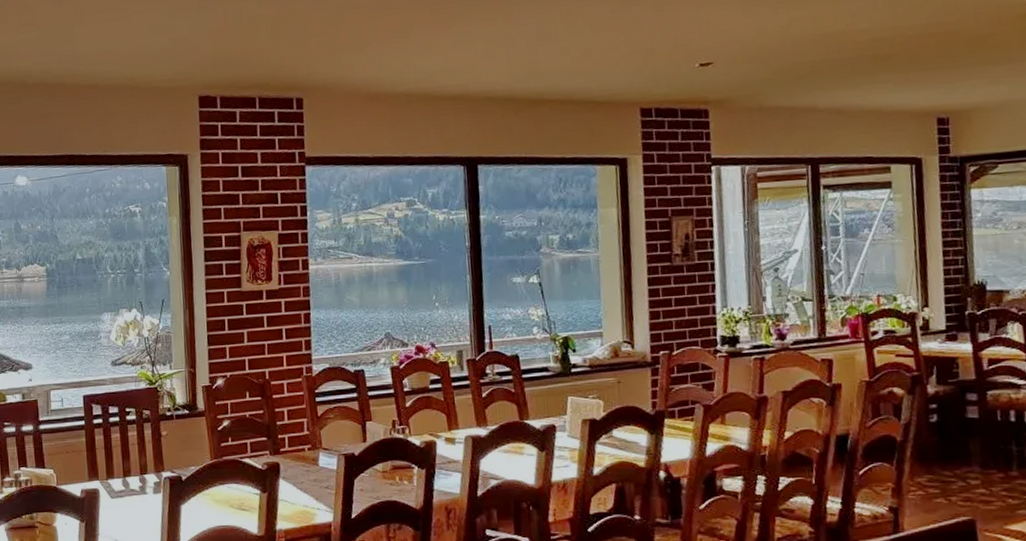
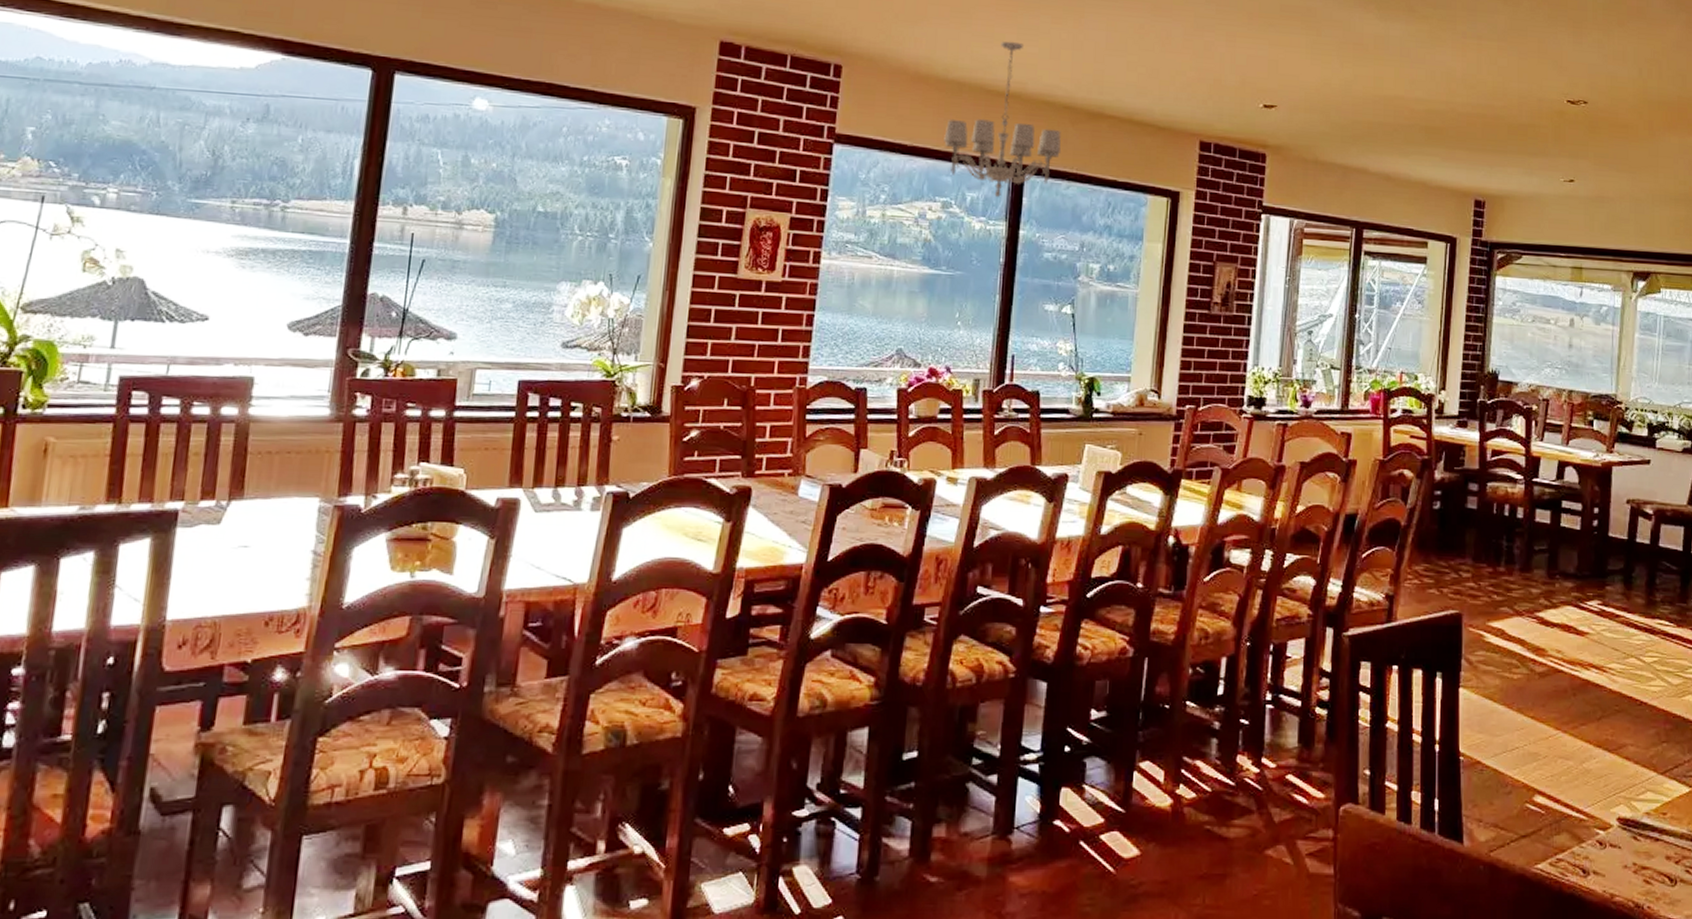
chandelier: none [400,49,509,189] -> present [944,41,1062,197]

